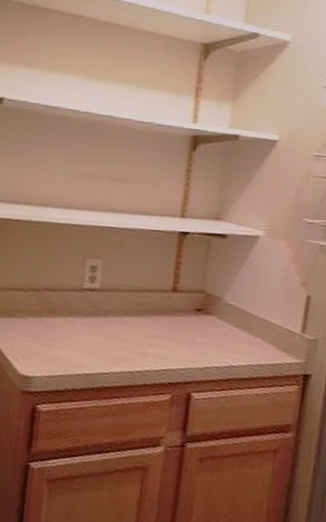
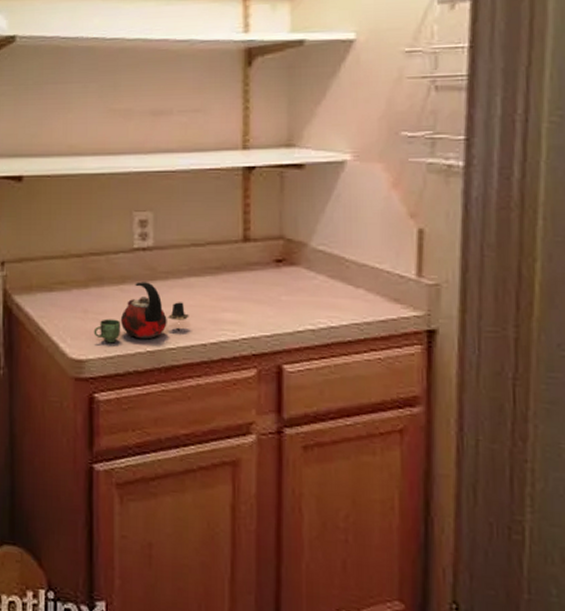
kettle: none [42,316,122,365] -> present [94,282,189,343]

